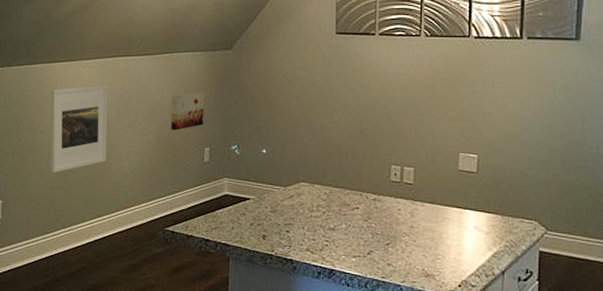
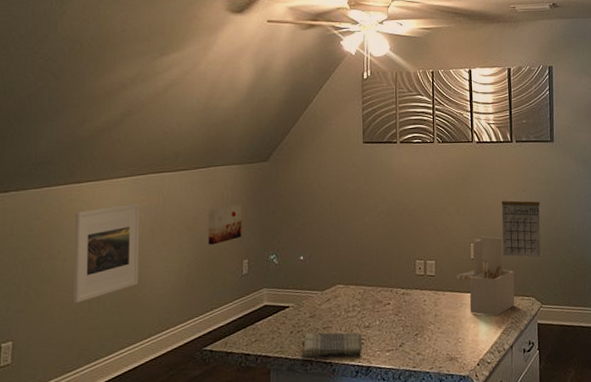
dish towel: none [262,227,326,256] -> present [302,332,362,358]
utensil holder: none [439,146,513,237] -> present [456,236,515,317]
calendar: none [500,96,555,177] -> present [501,190,541,258]

